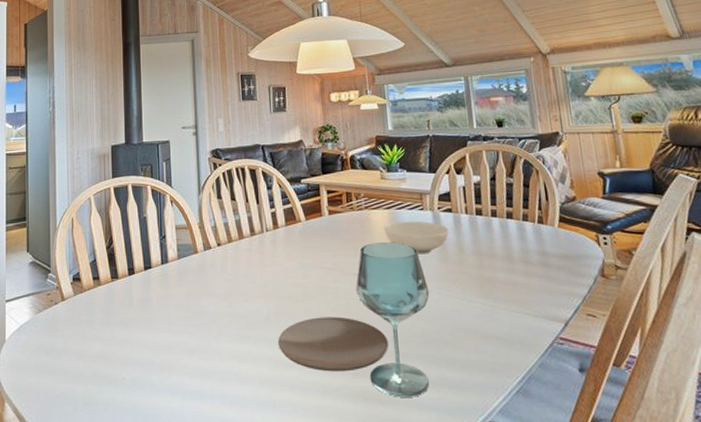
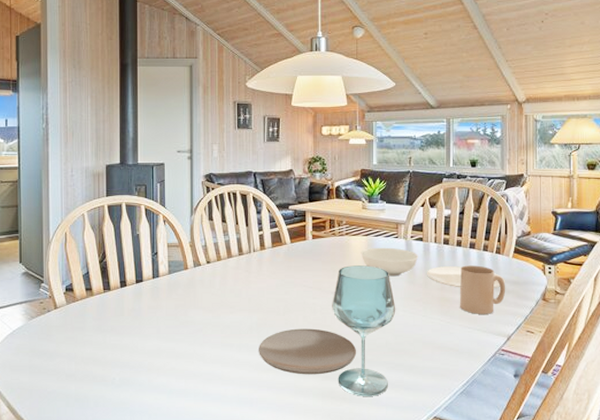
plate: none [460,240,555,265] -> present [427,266,506,288]
cup: none [498,238,556,296] -> present [459,265,506,314]

